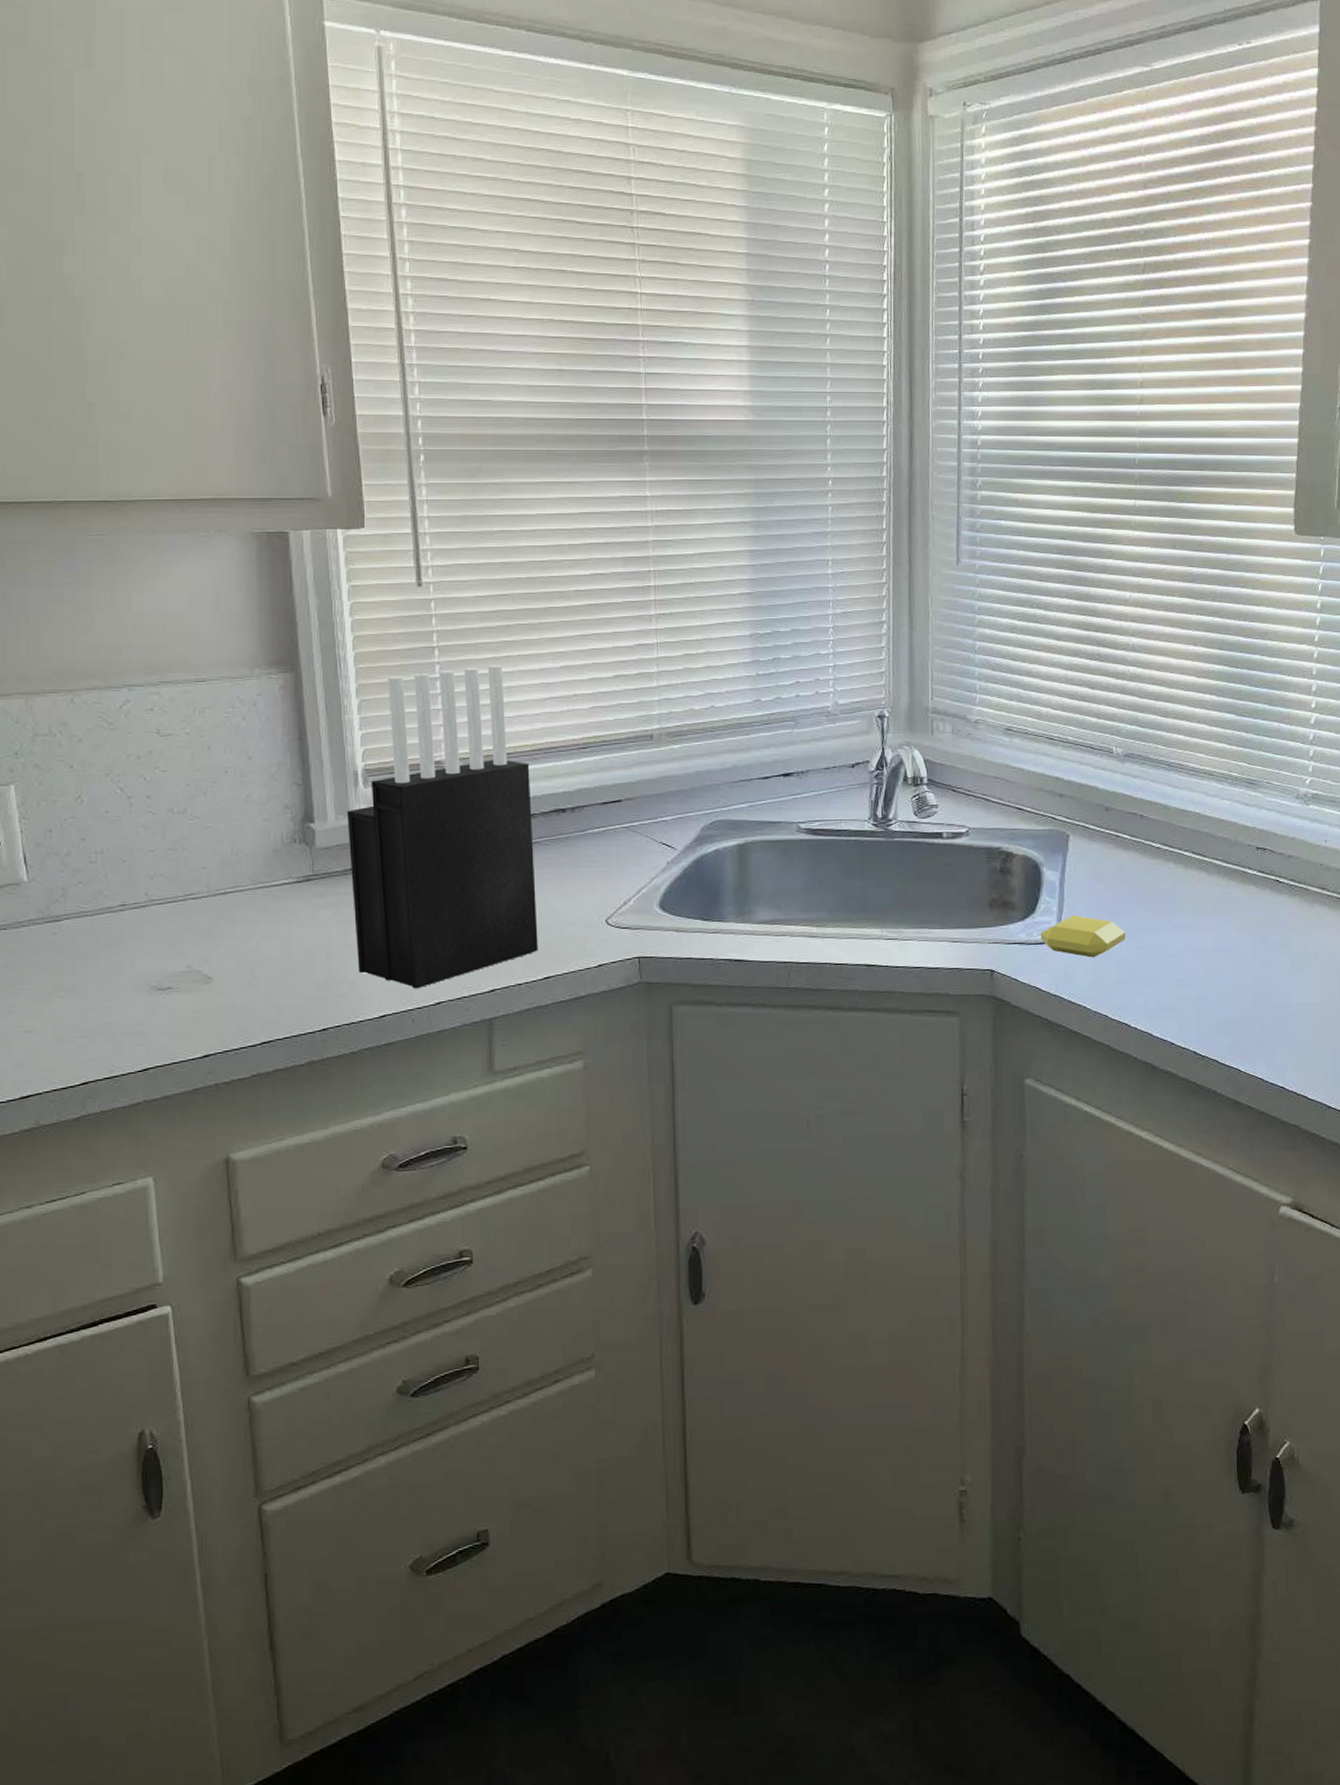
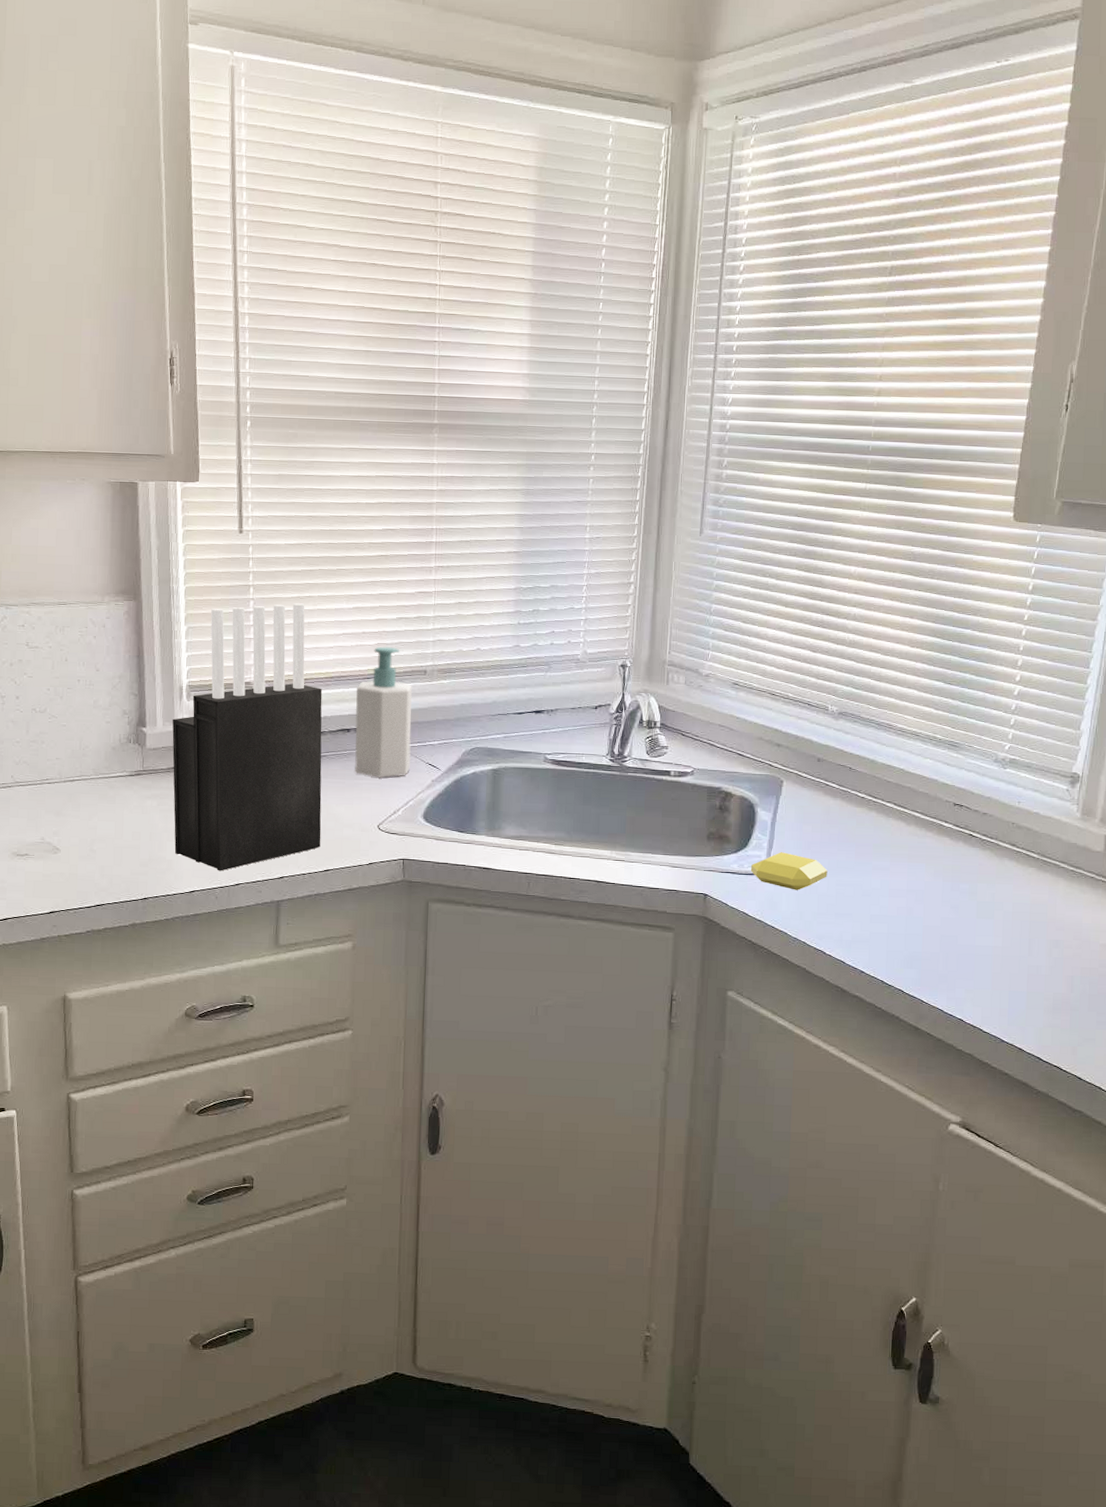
soap bottle: none [570,710,641,863] -> present [354,646,413,778]

